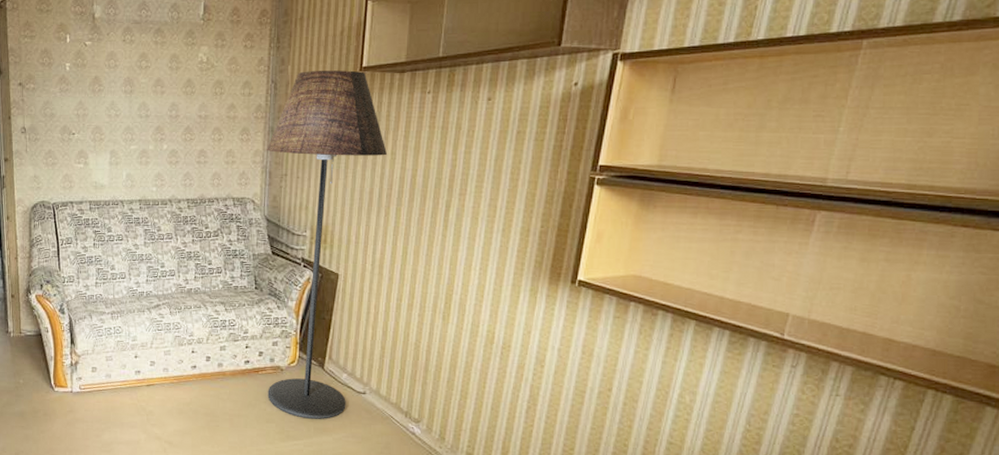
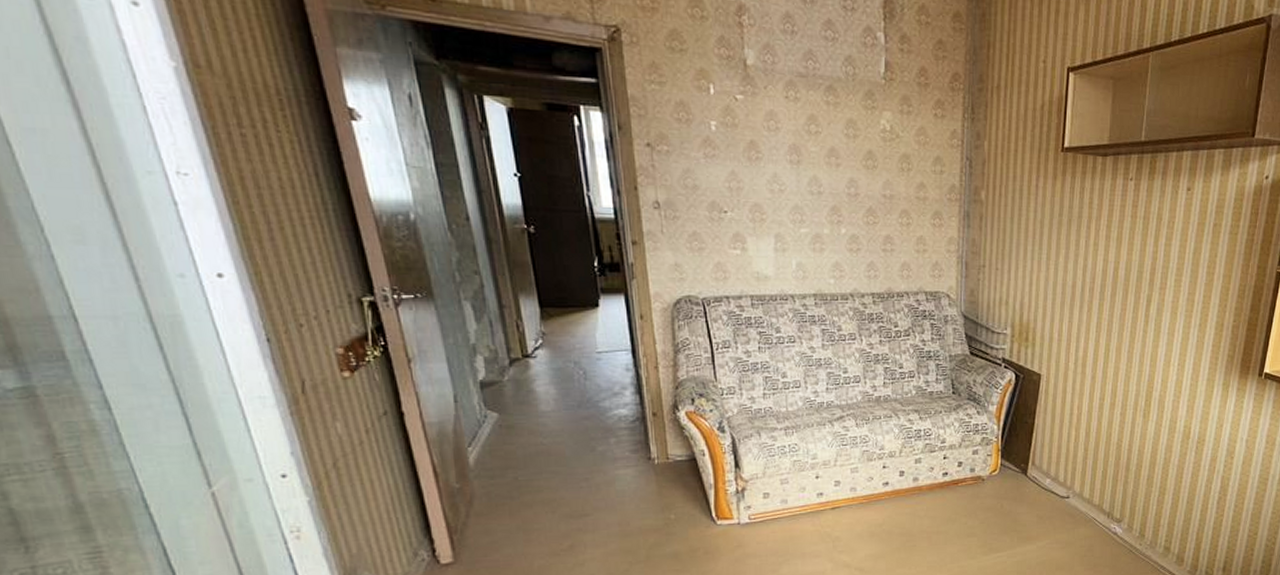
floor lamp: present [266,70,387,419] -> none [961,148,1089,529]

